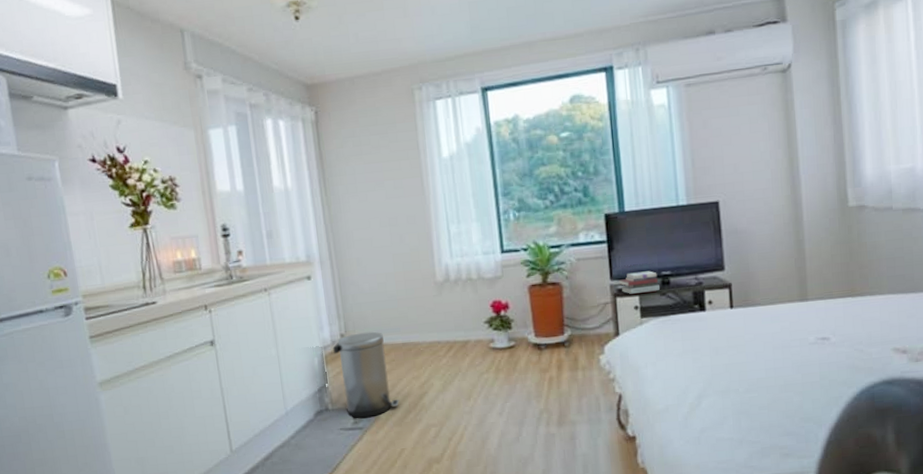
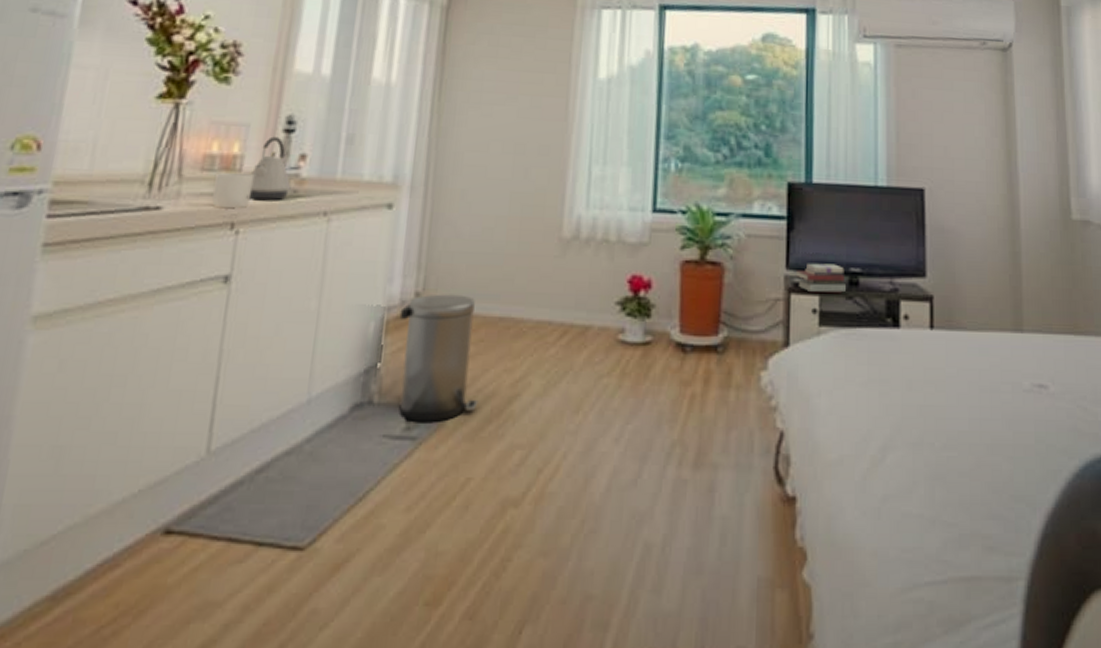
mug: none [184,270,213,297] -> present [211,172,255,209]
kettle: none [207,241,238,288] -> present [248,136,291,201]

